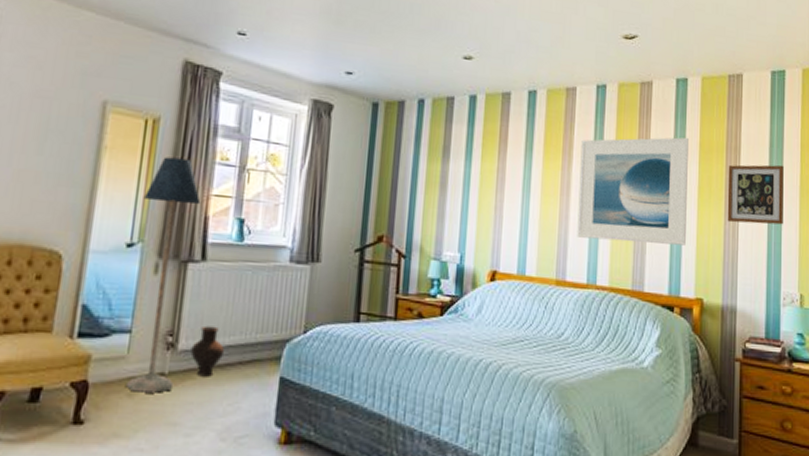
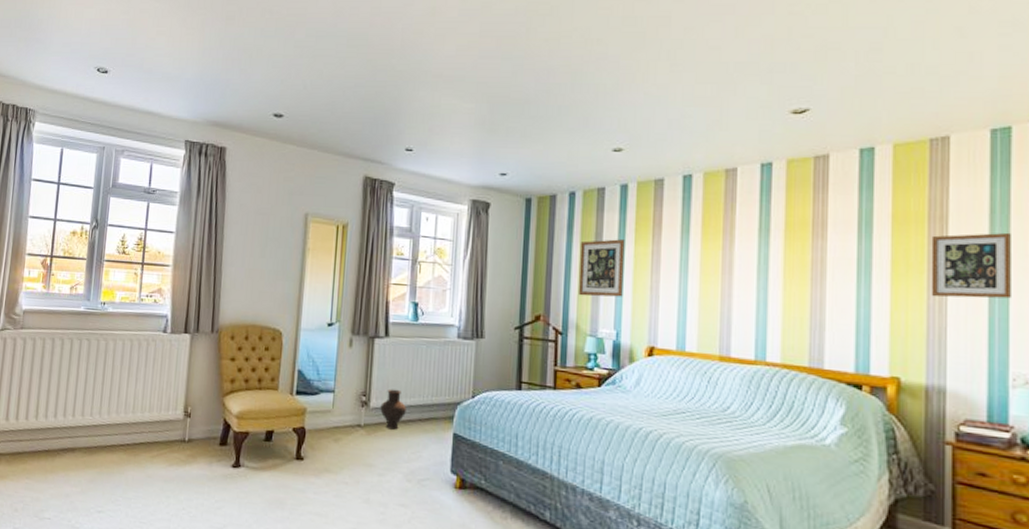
floor lamp: present [125,157,201,393] -> none [332,254,383,440]
wall art: none [424,153,472,217] -> present [579,239,625,297]
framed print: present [577,137,689,246] -> none [742,209,877,322]

